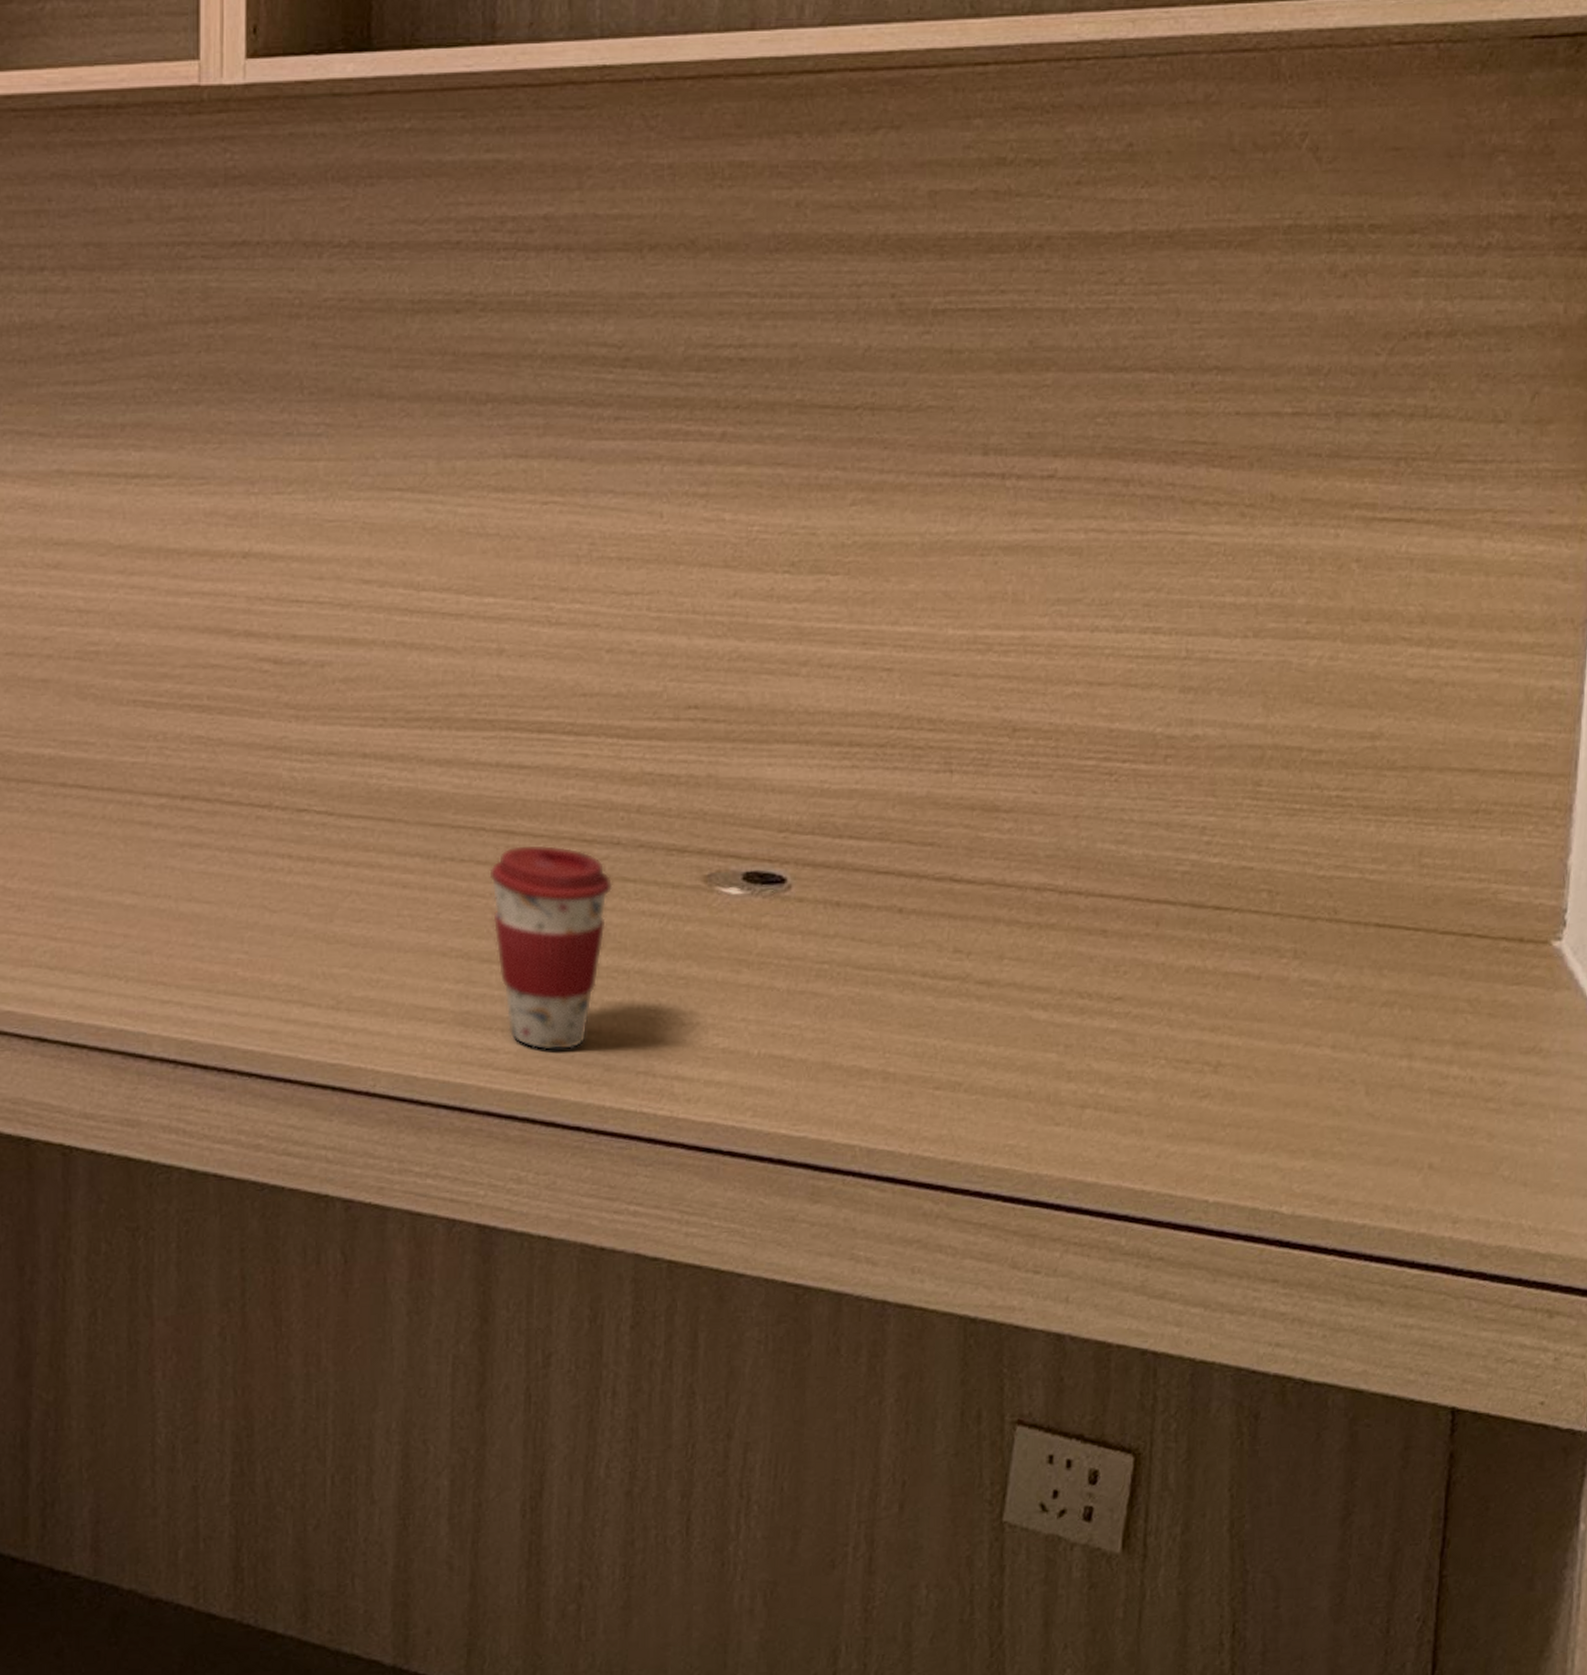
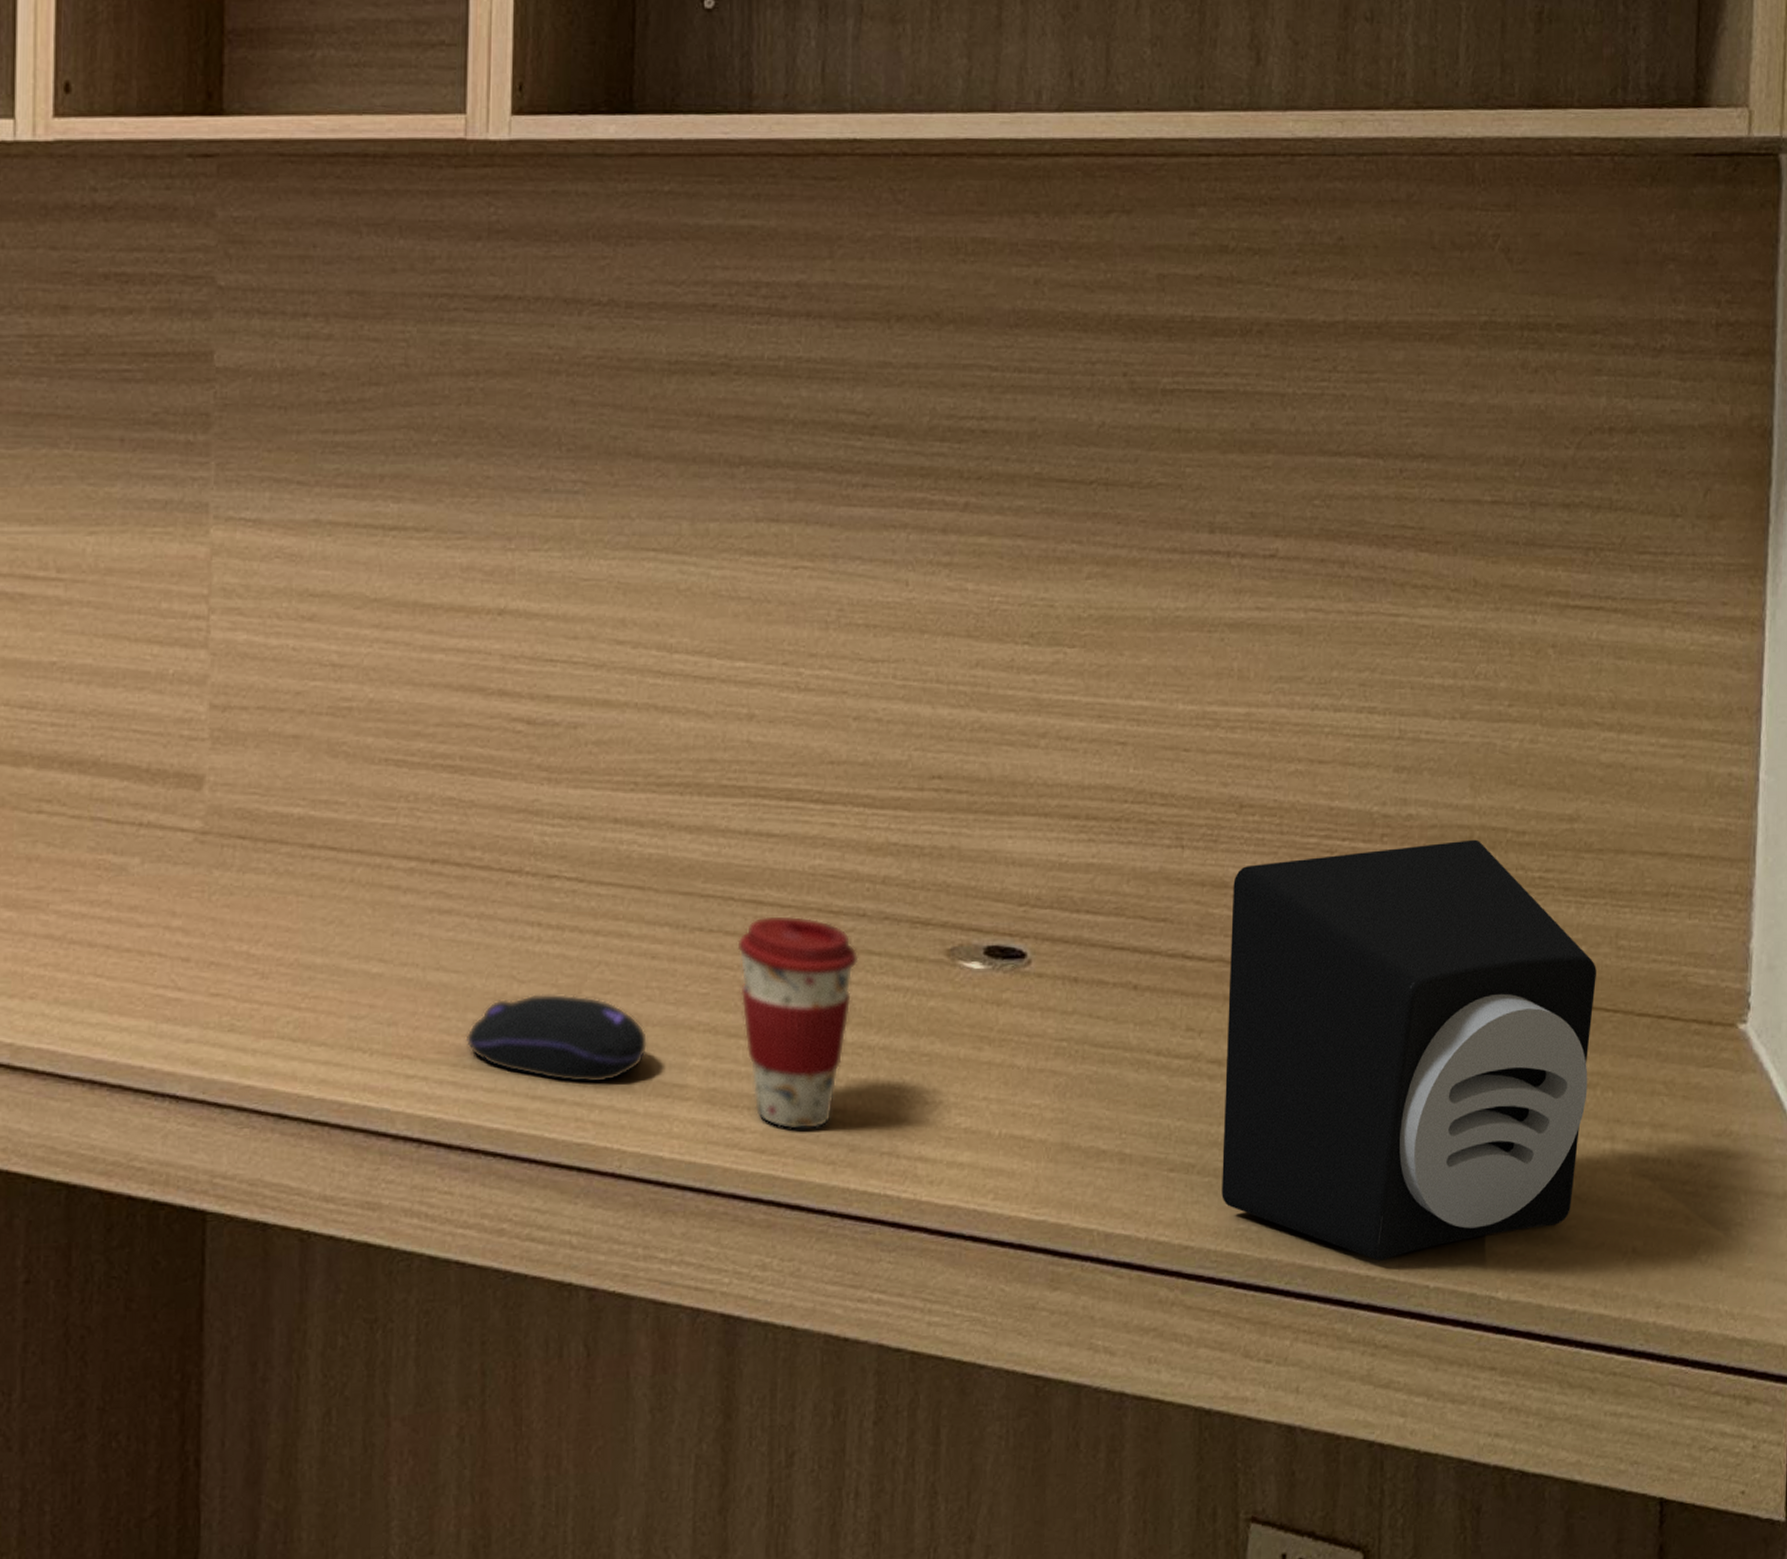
computer mouse: none [219,922,400,1008] -> present [465,993,648,1084]
speaker: none [989,759,1397,1176] -> present [1221,839,1596,1261]

